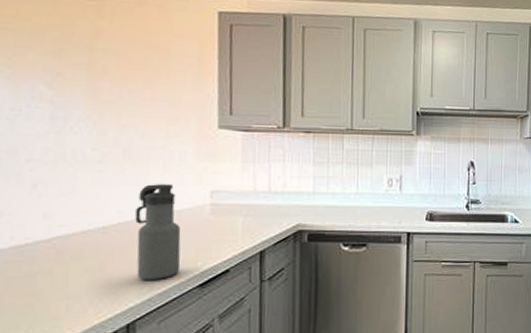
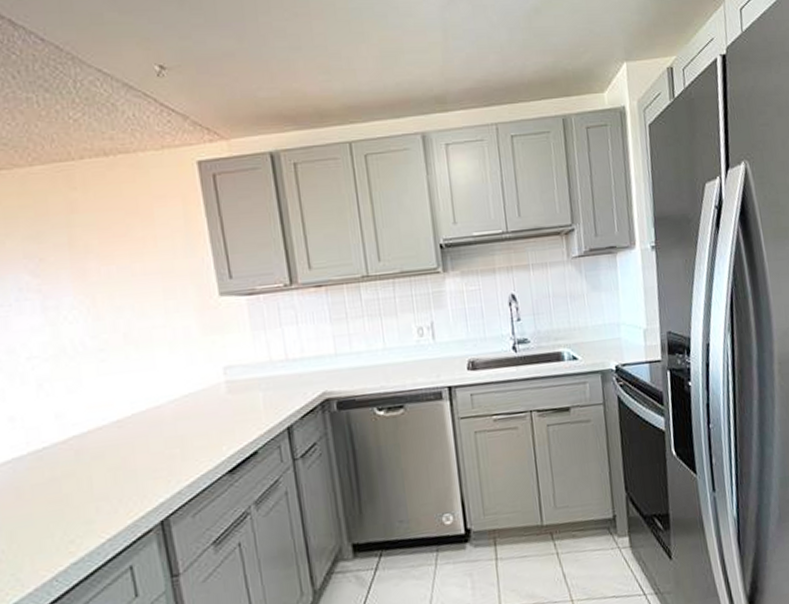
water bottle: present [135,184,181,280] -> none [148,365,206,473]

